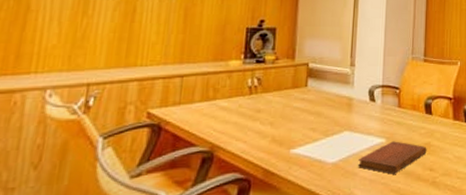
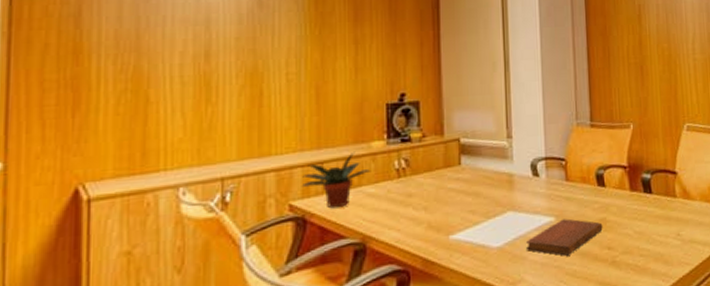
potted plant: none [160,68,225,118] -> present [301,151,370,209]

